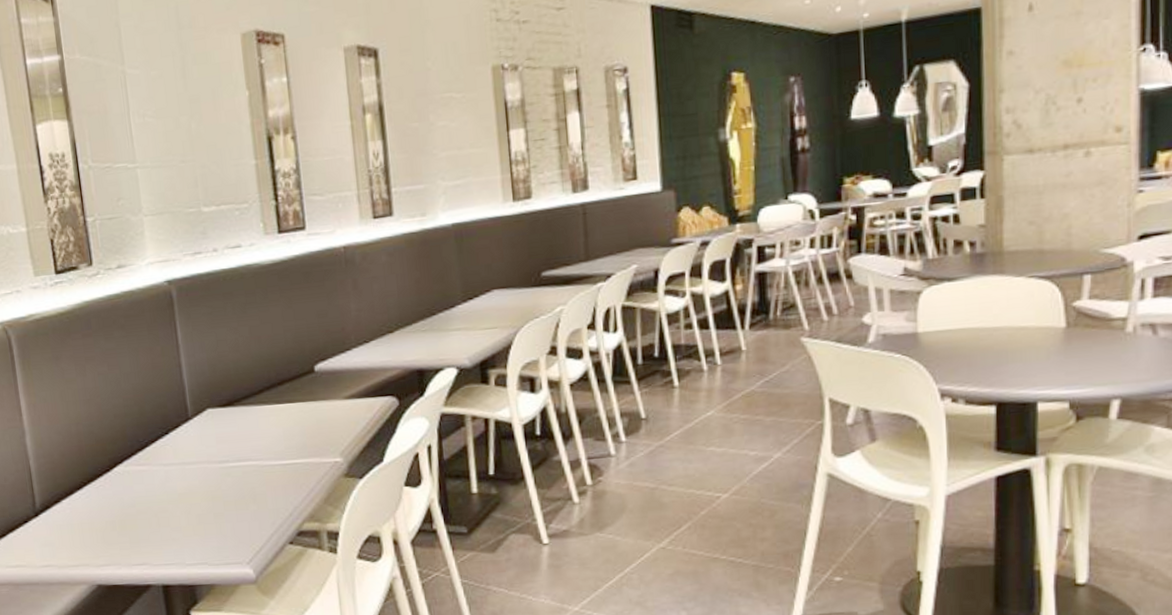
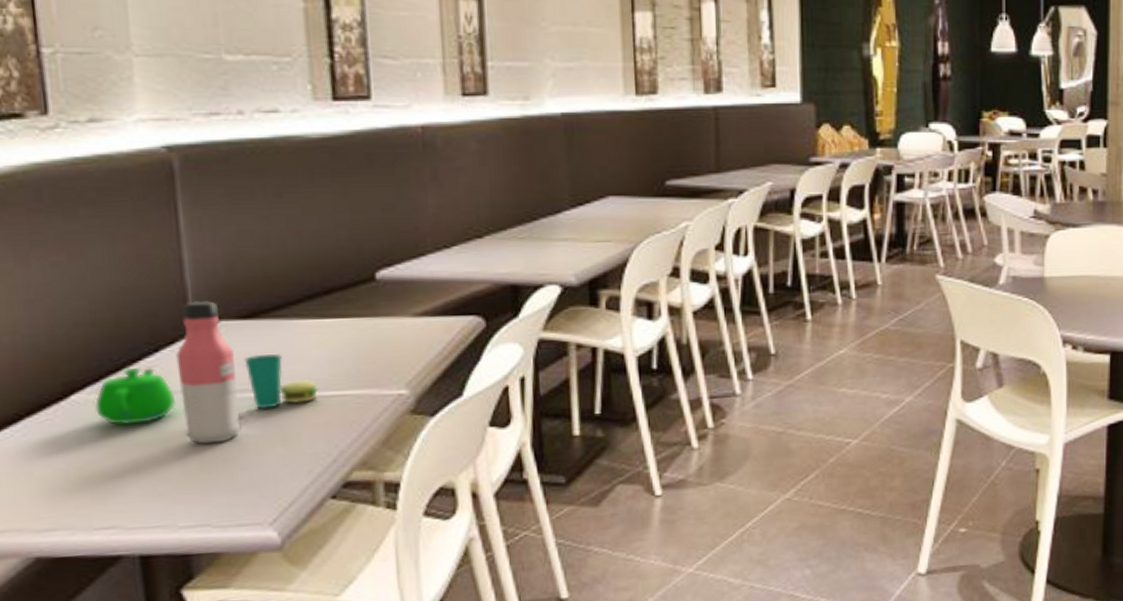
teapot: none [129,446,182,489] -> present [95,368,177,425]
water bottle: none [179,394,225,503] -> present [176,301,241,444]
cup: none [225,433,277,475] -> present [244,354,319,409]

